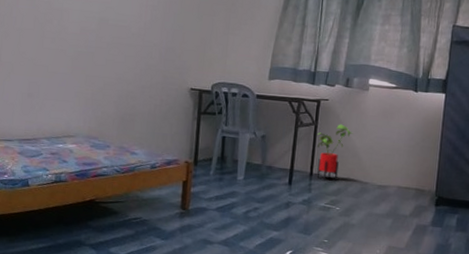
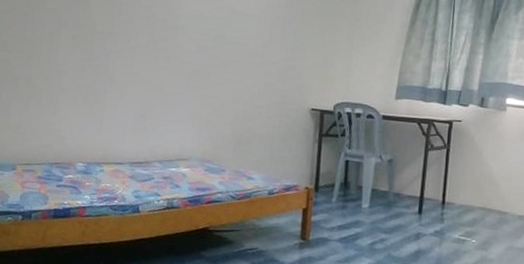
house plant: present [317,124,353,181] -> none [449,147,490,211]

